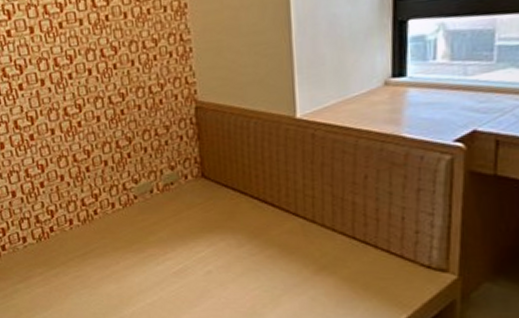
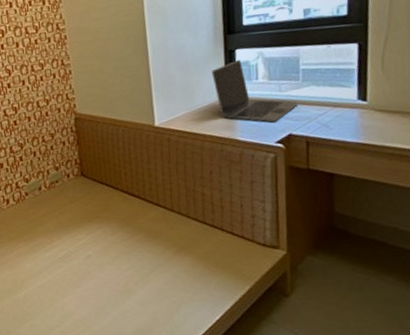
laptop: none [373,32,489,115] -> present [211,59,299,123]

